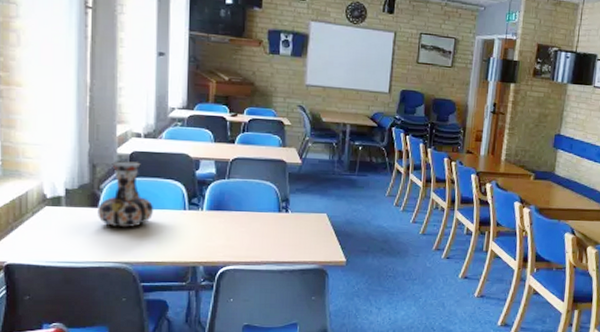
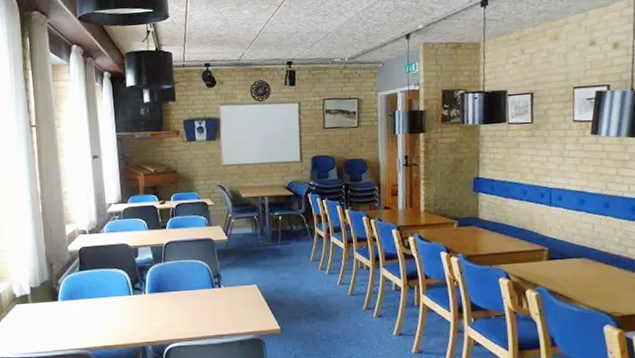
vase: present [98,161,154,228] -> none [58,256,104,318]

